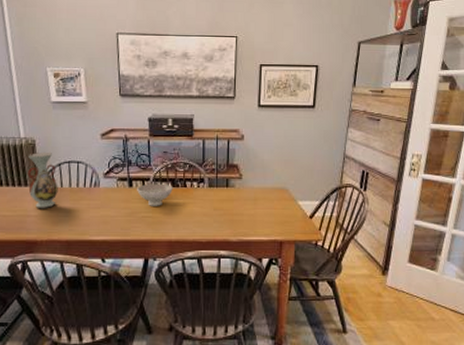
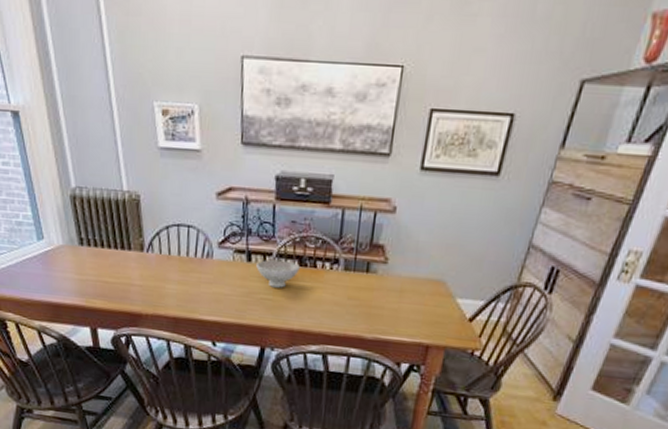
vase: present [28,151,58,209] -> none [131,210,166,279]

